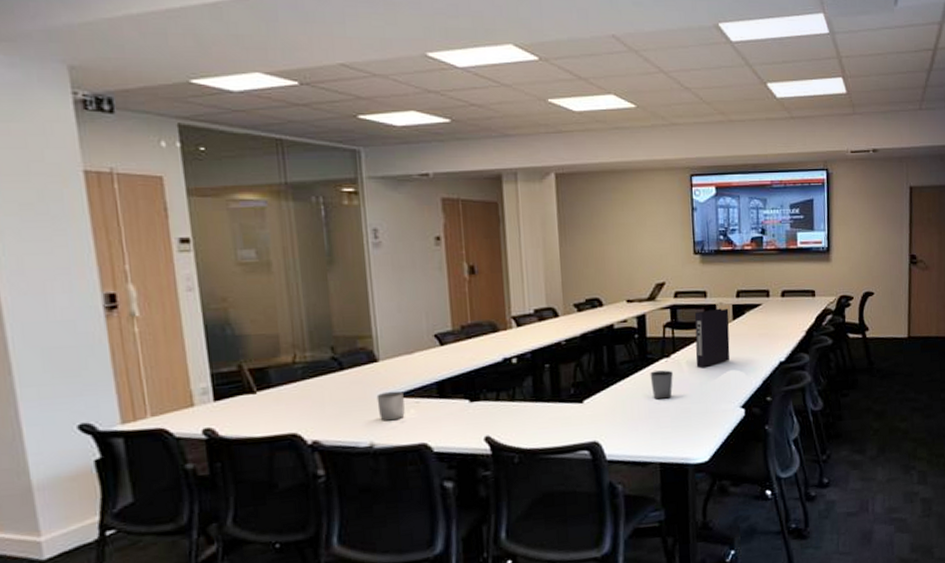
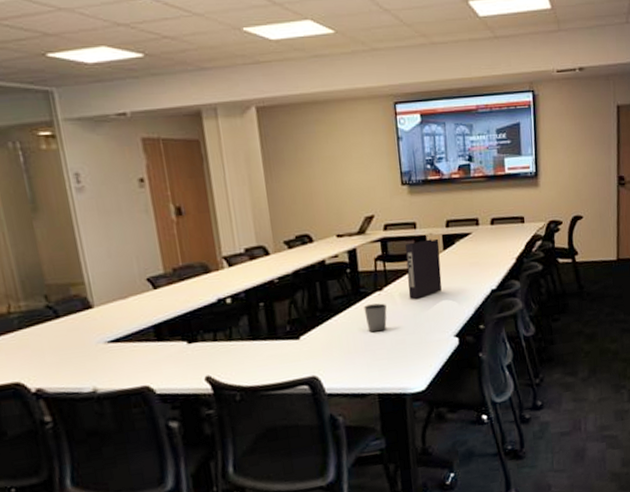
mug: present [376,391,405,421] -> none [95,336,125,367]

